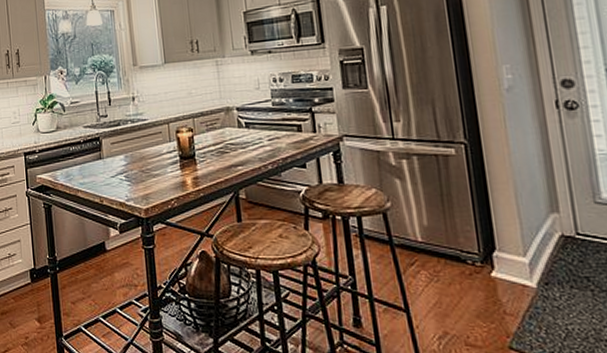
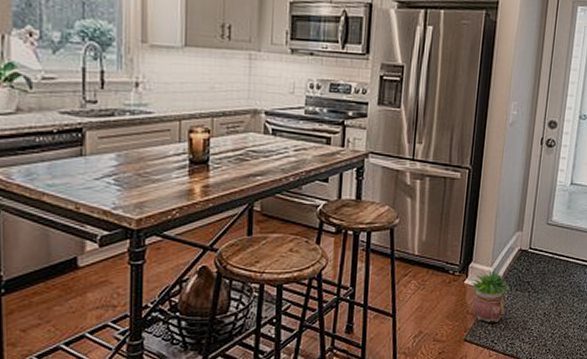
potted plant: none [500,258,561,328] -> present [470,267,510,323]

